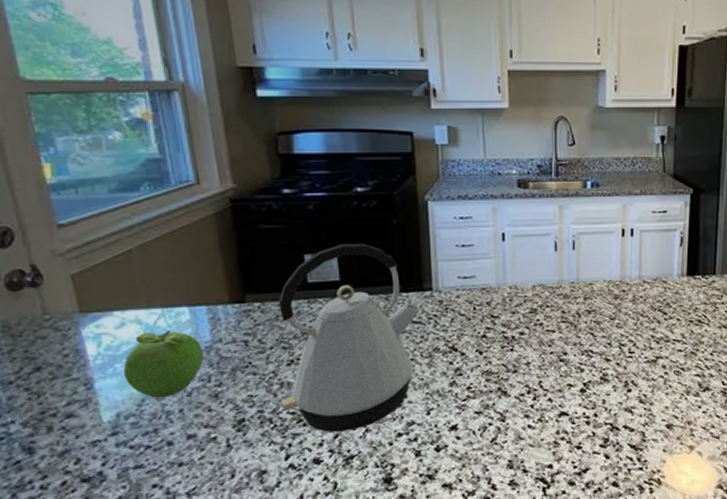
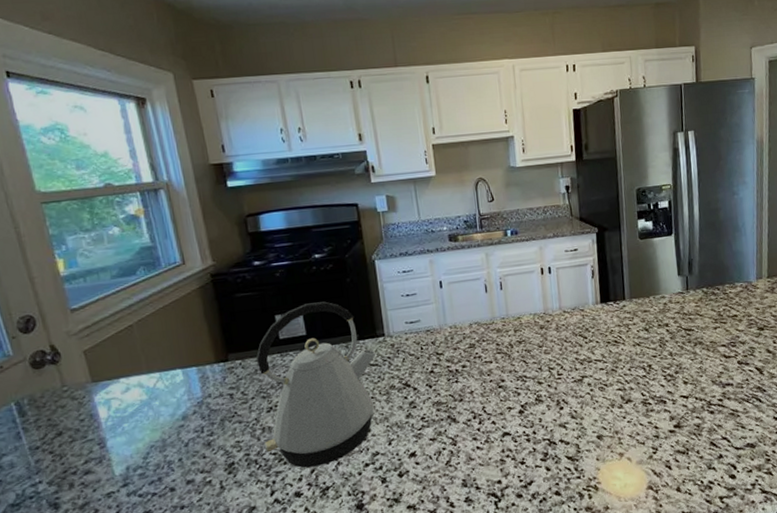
fruit: present [123,330,204,399] -> none [130,390,197,451]

